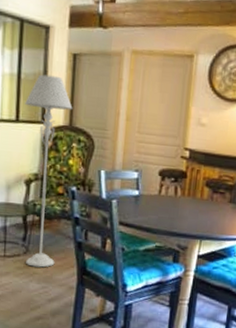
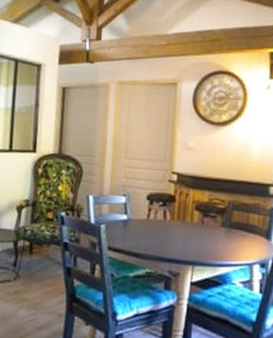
floor lamp: present [25,74,73,268] -> none [16,107,62,294]

